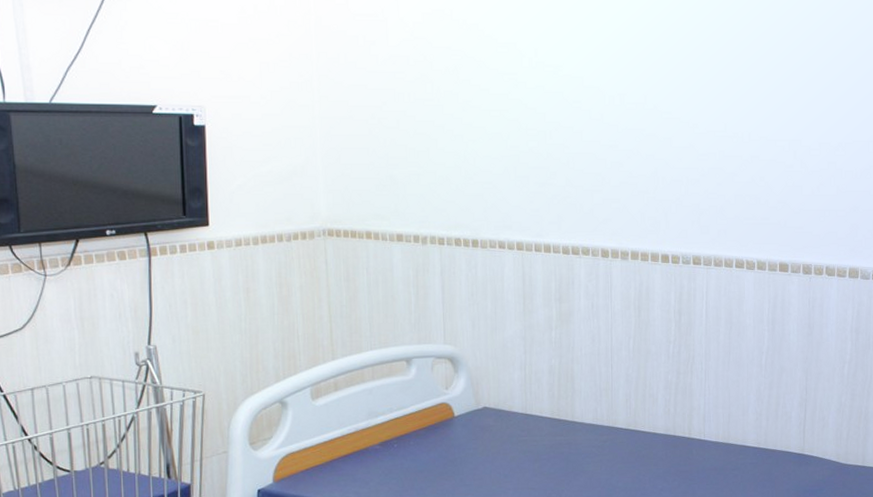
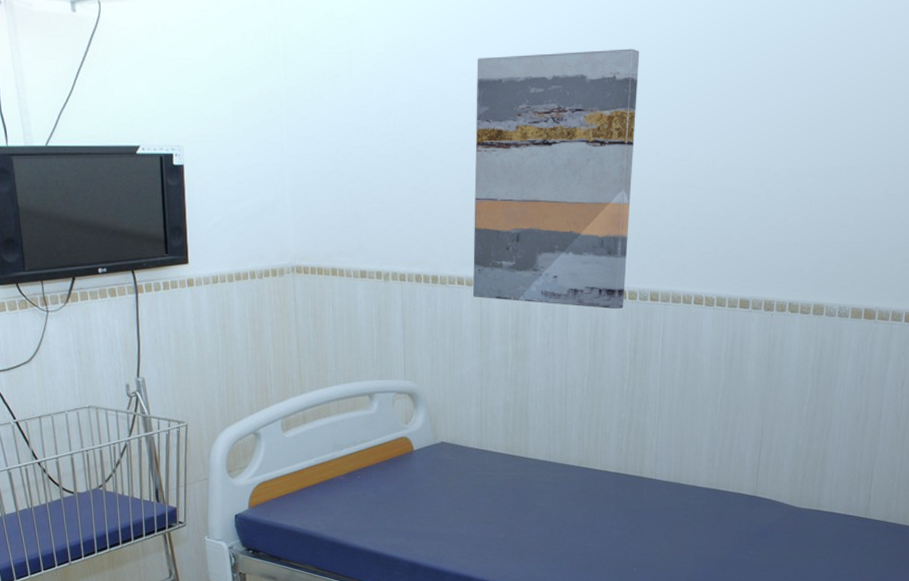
wall art: none [514,27,675,273] -> present [472,48,640,310]

